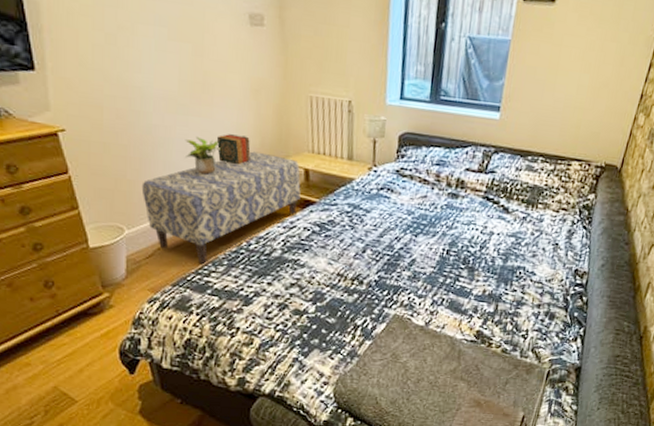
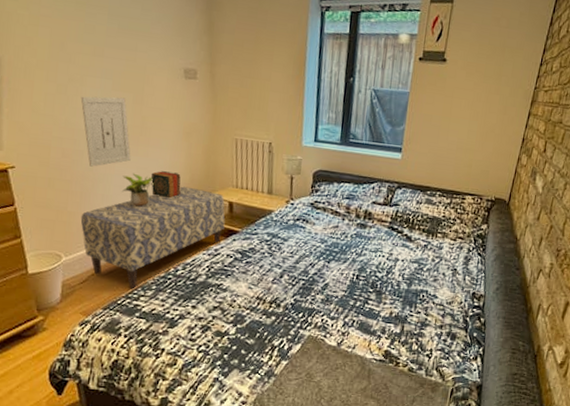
wall art: none [133,47,193,130] -> present [80,96,131,167]

